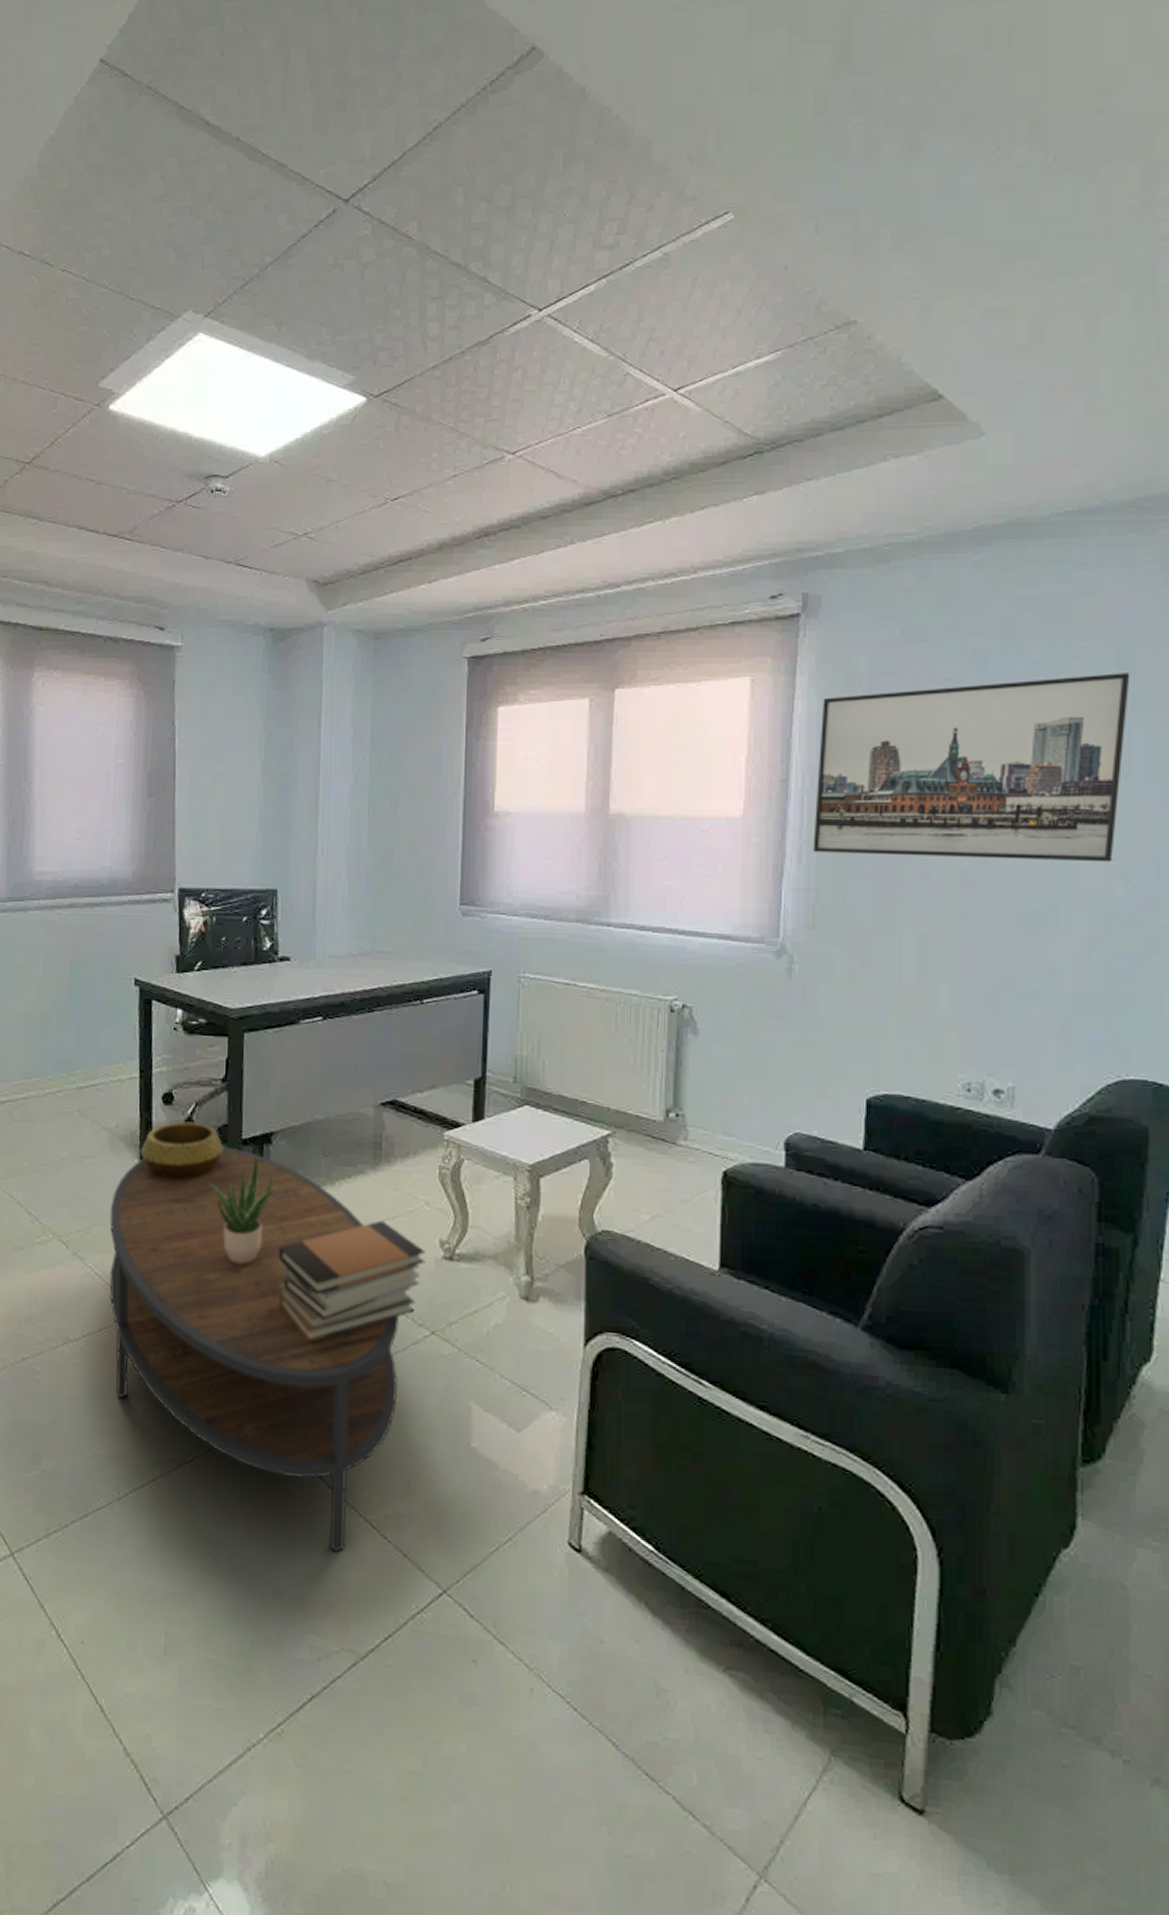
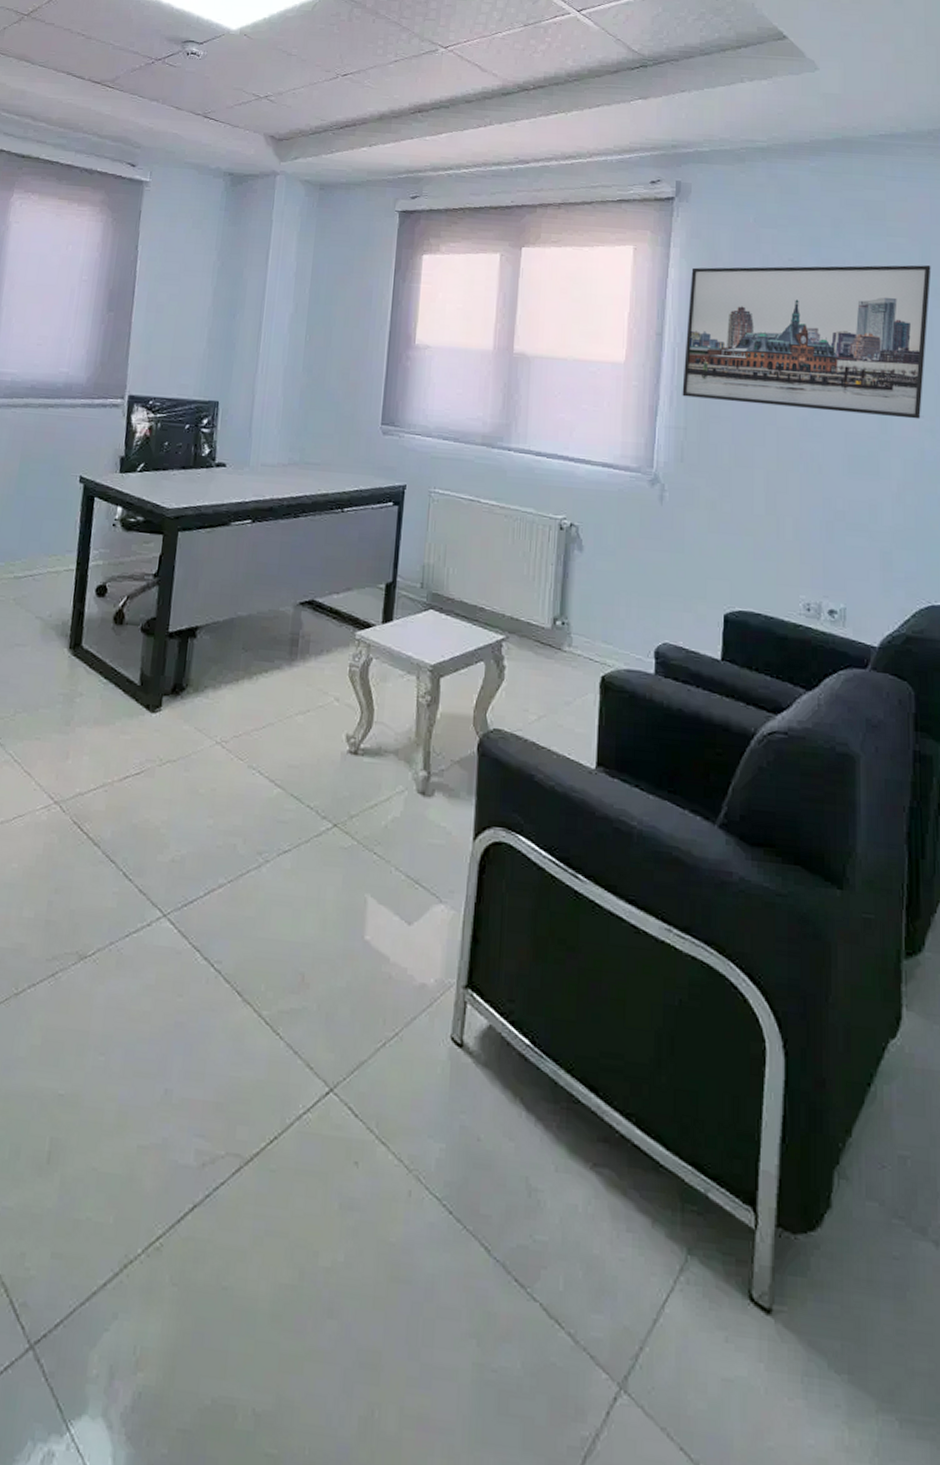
coffee table: present [109,1147,399,1552] -> none [24,639,304,1050]
decorative bowl: present [140,1121,224,1180] -> none [70,613,151,670]
potted plant: present [210,1146,277,1264] -> none [134,639,198,754]
book stack: present [278,1220,426,1342] -> none [191,714,333,833]

